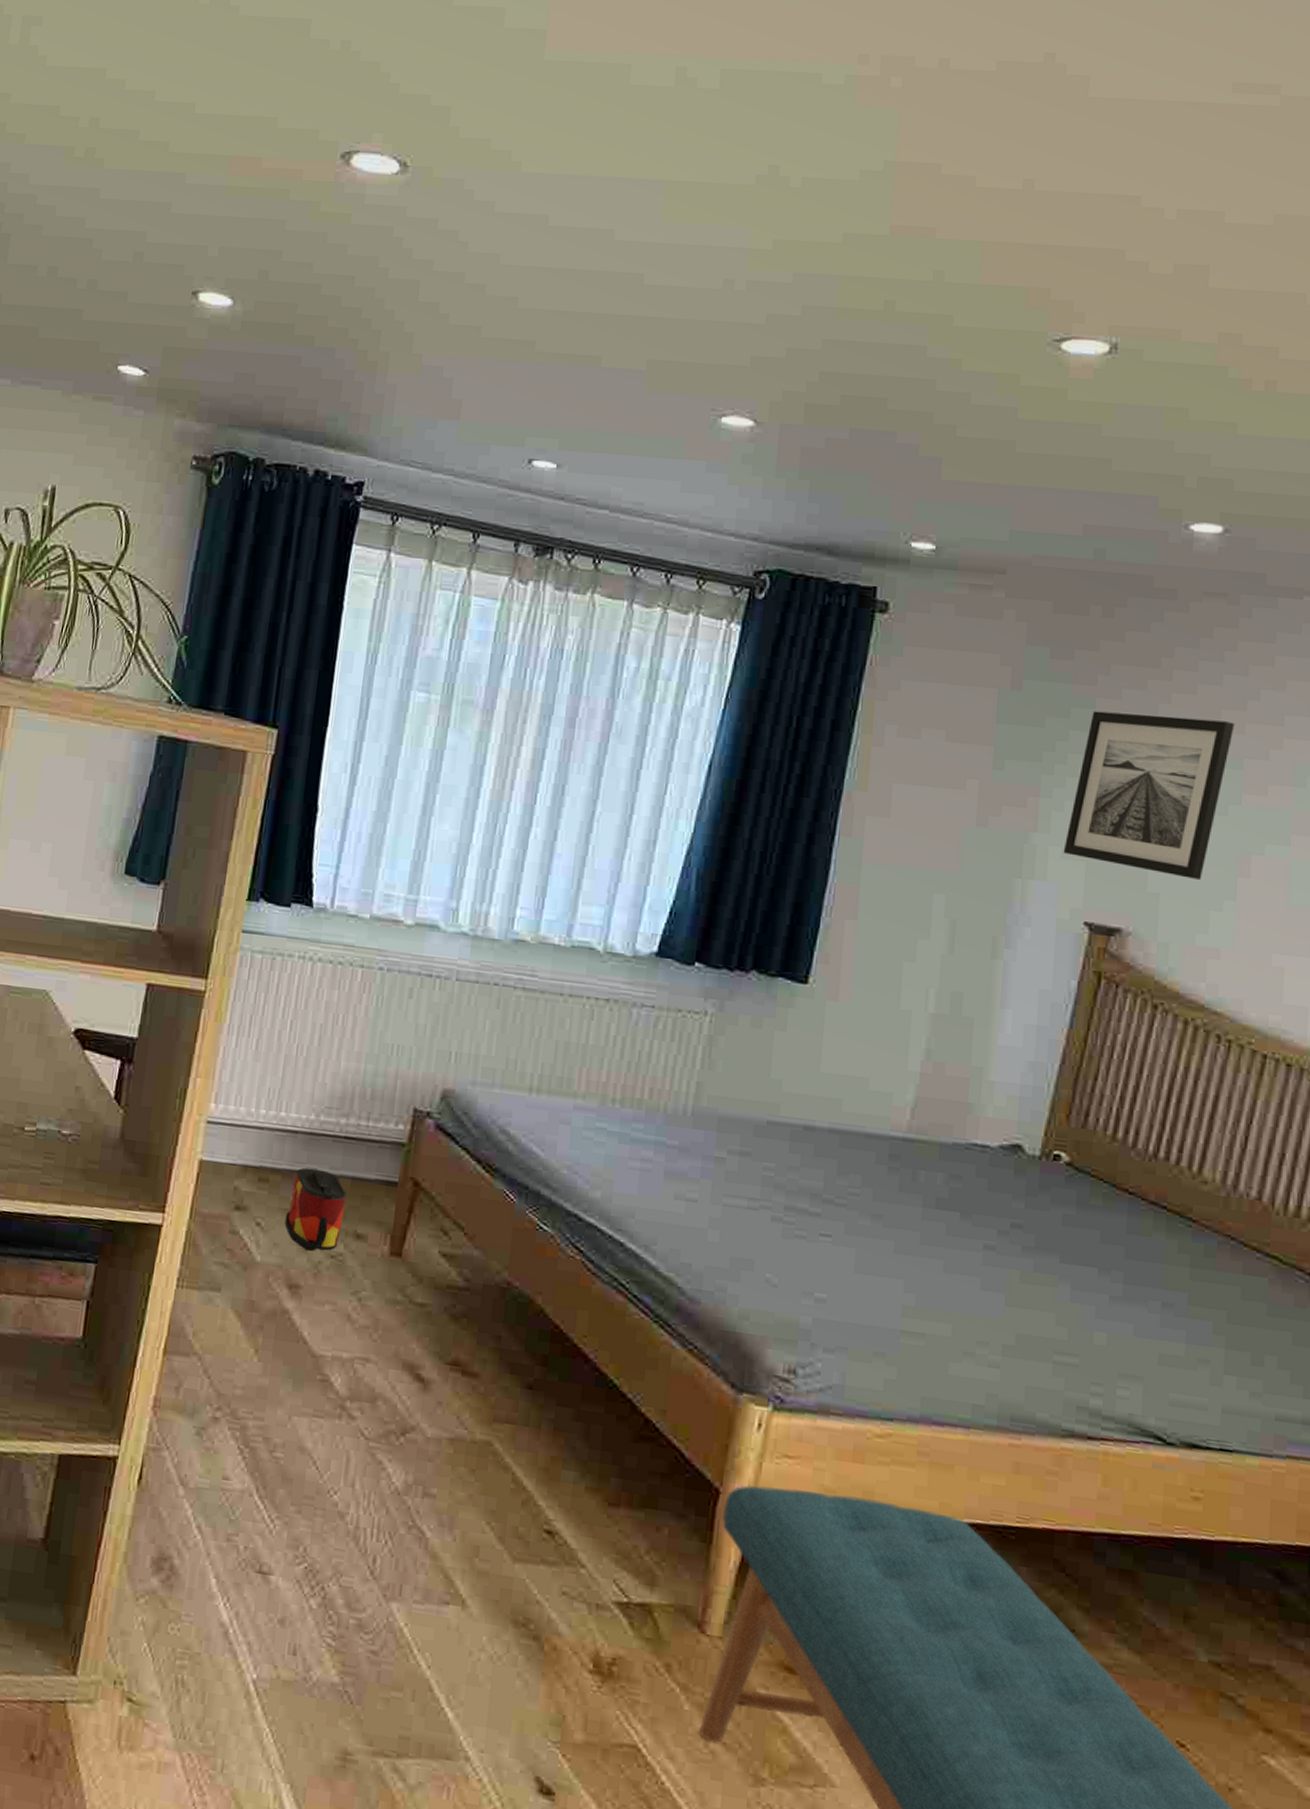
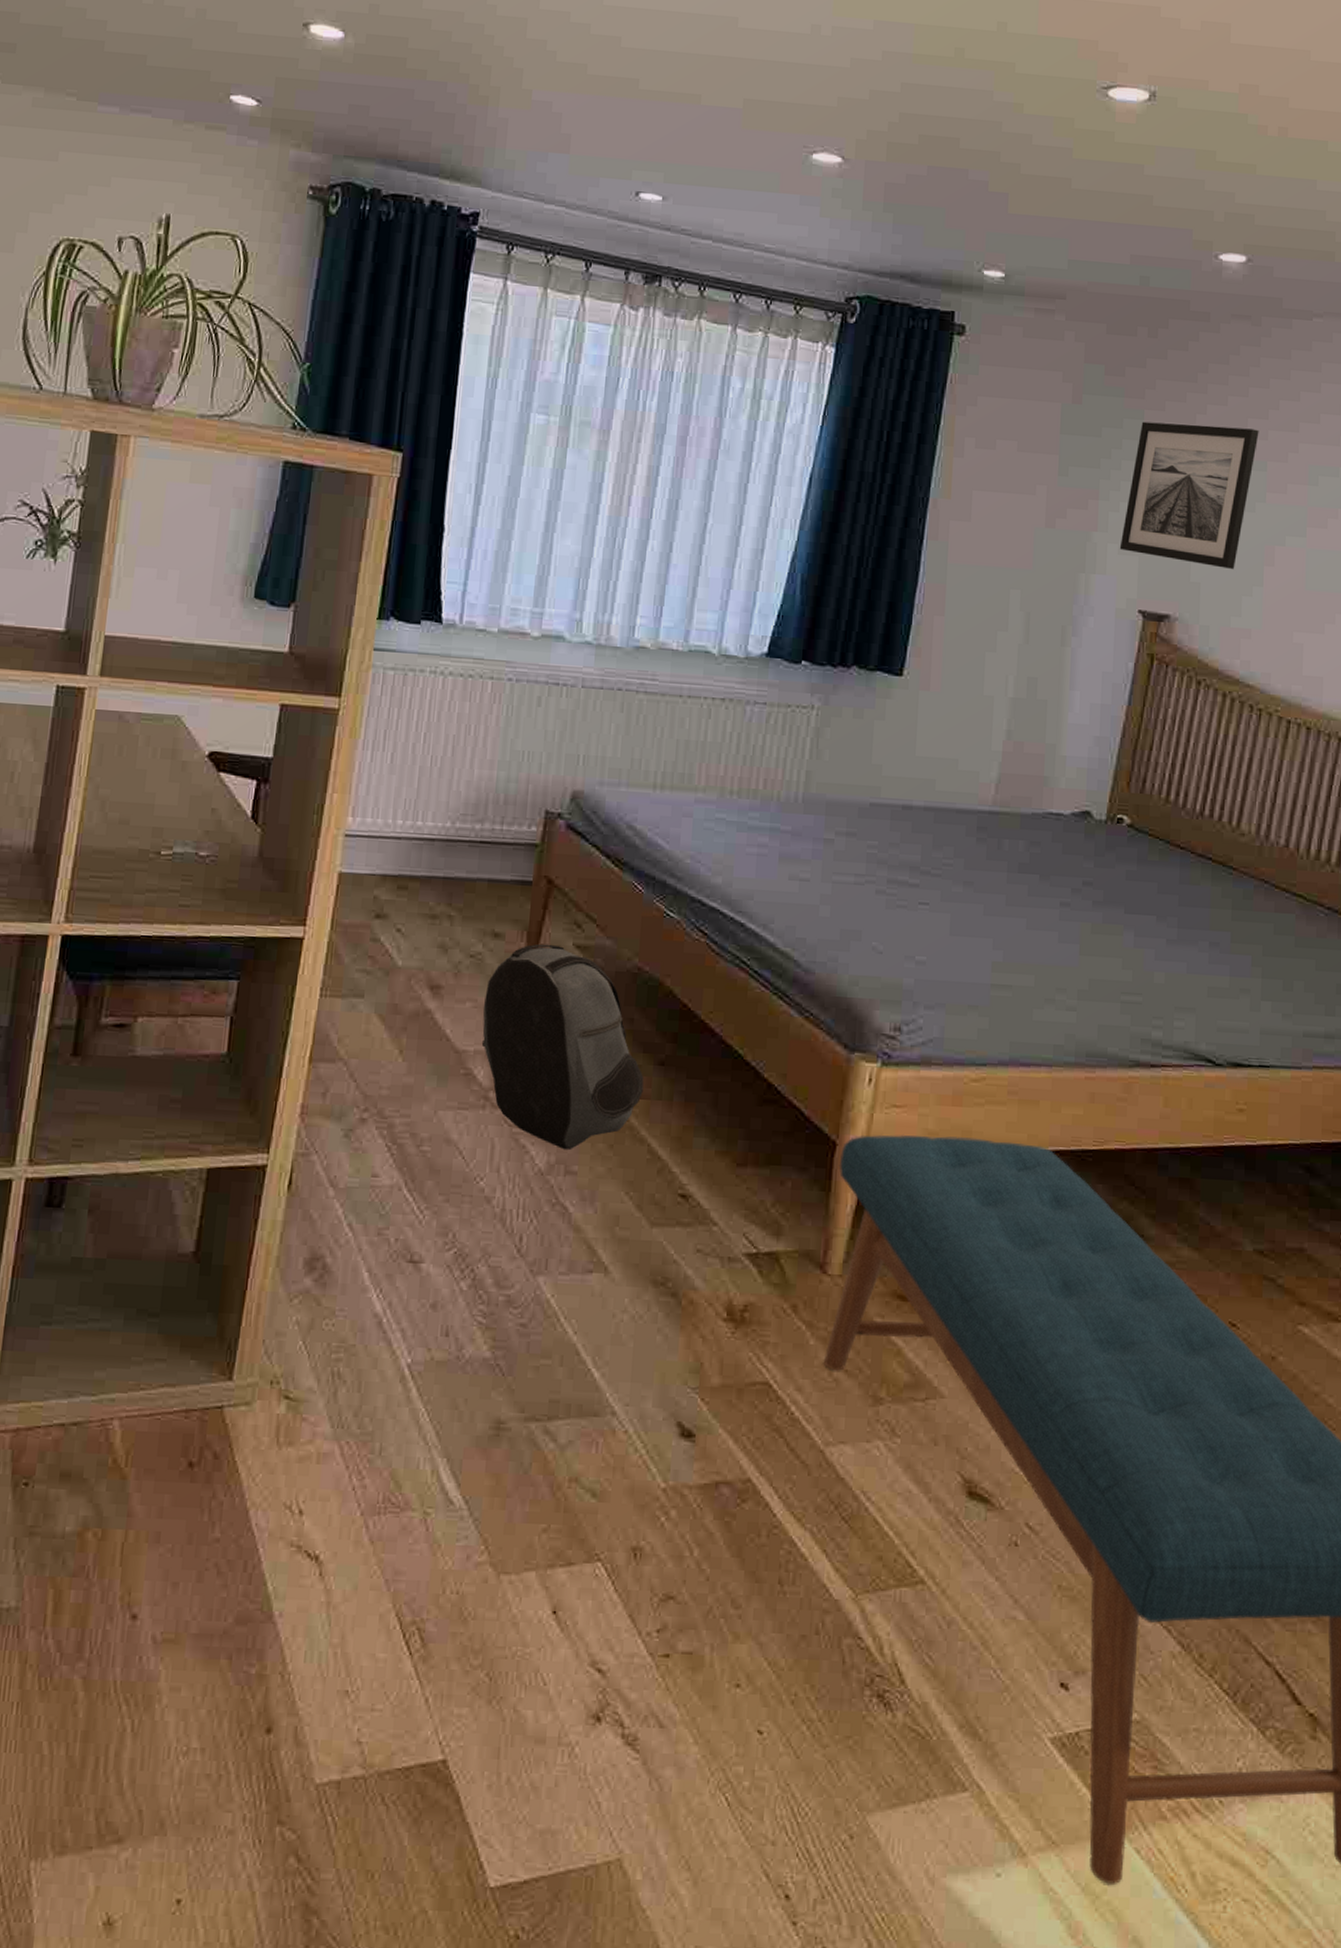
bag: present [284,1167,347,1251] -> none [424,873,484,952]
backpack: none [339,1249,510,1470] -> present [481,943,644,1149]

